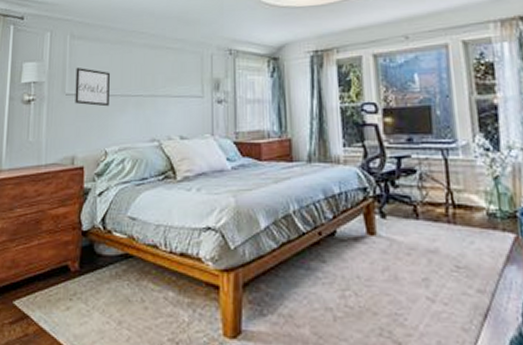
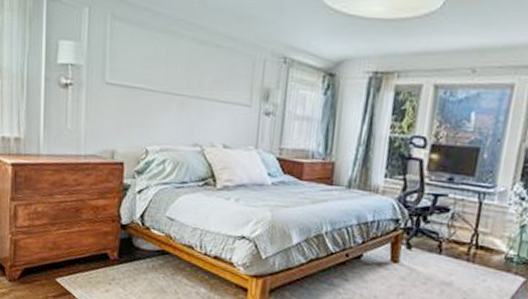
wall art: present [75,68,110,107] -> none [115,55,154,103]

